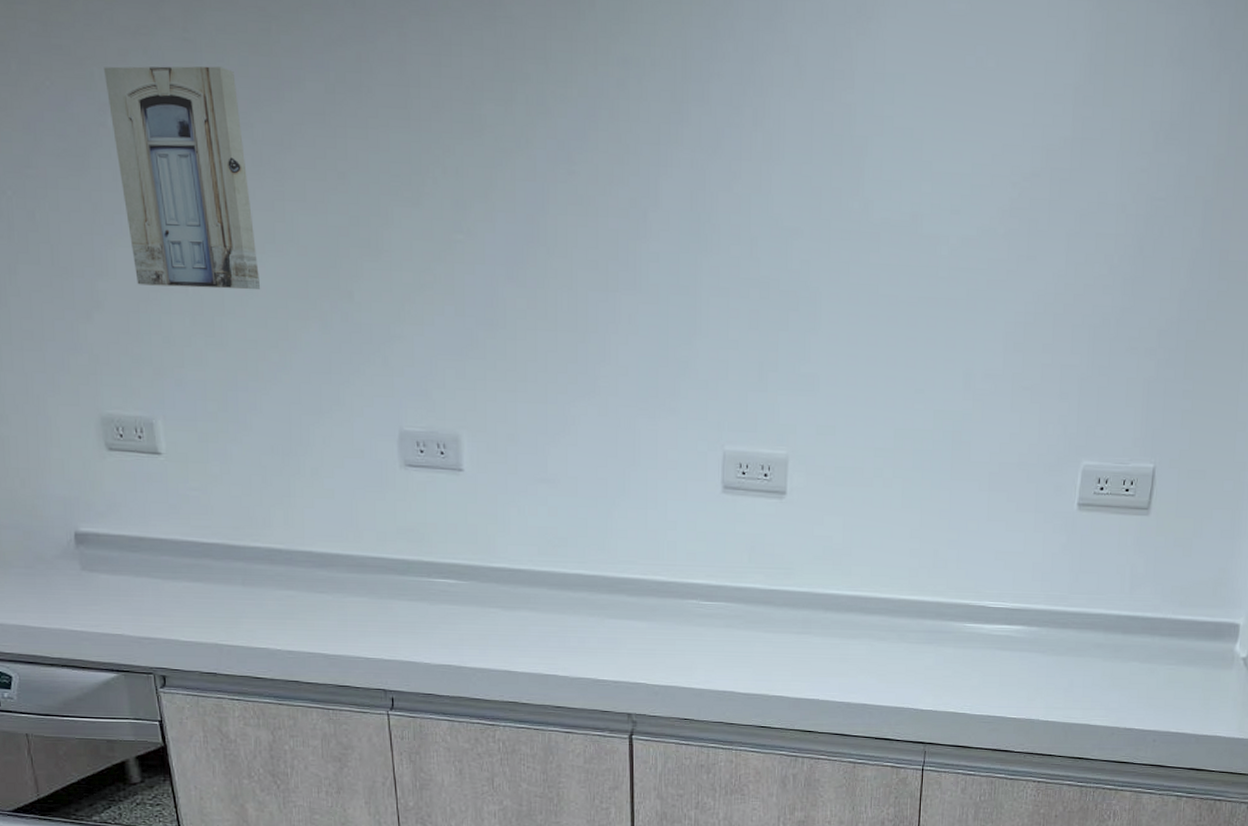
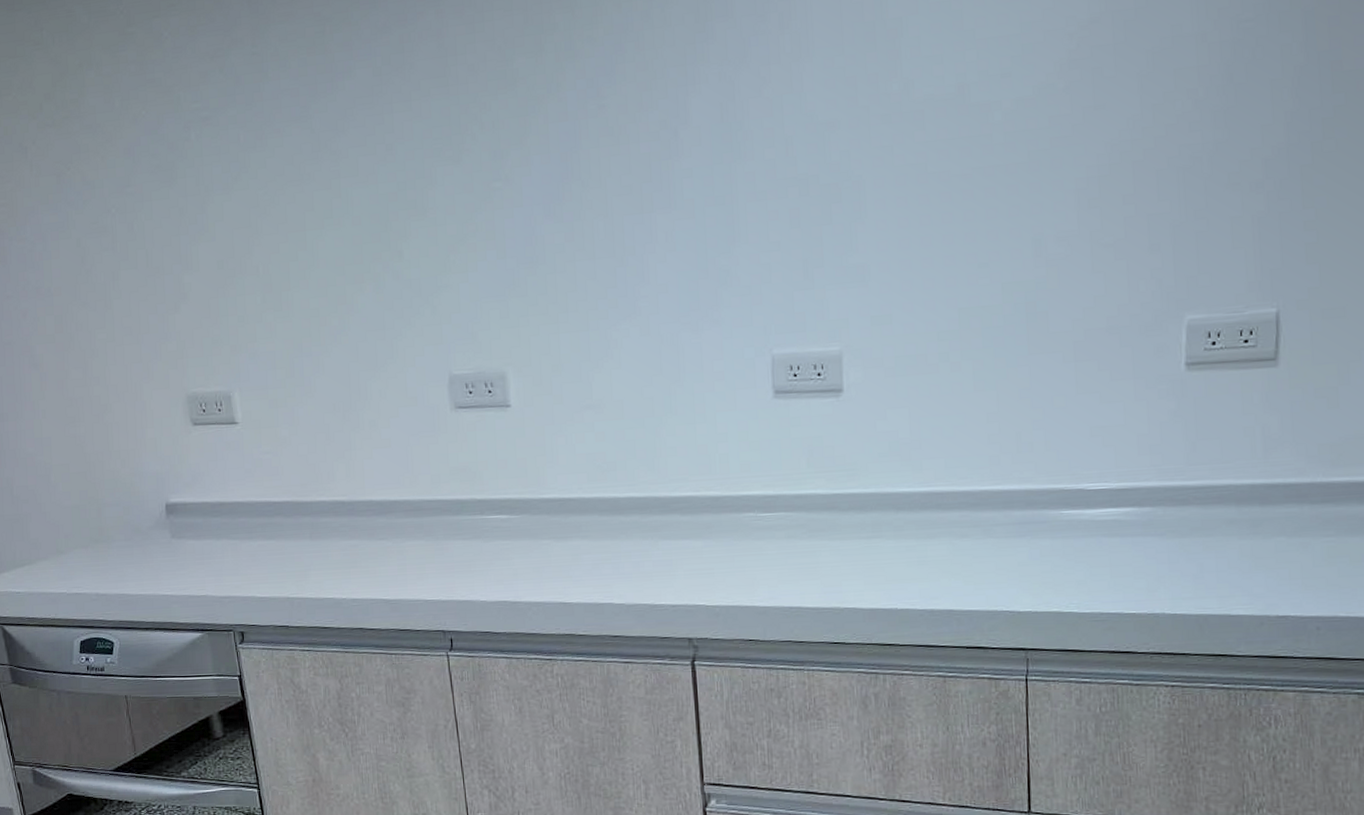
wall art: present [103,66,261,290] -> none [188,71,321,274]

